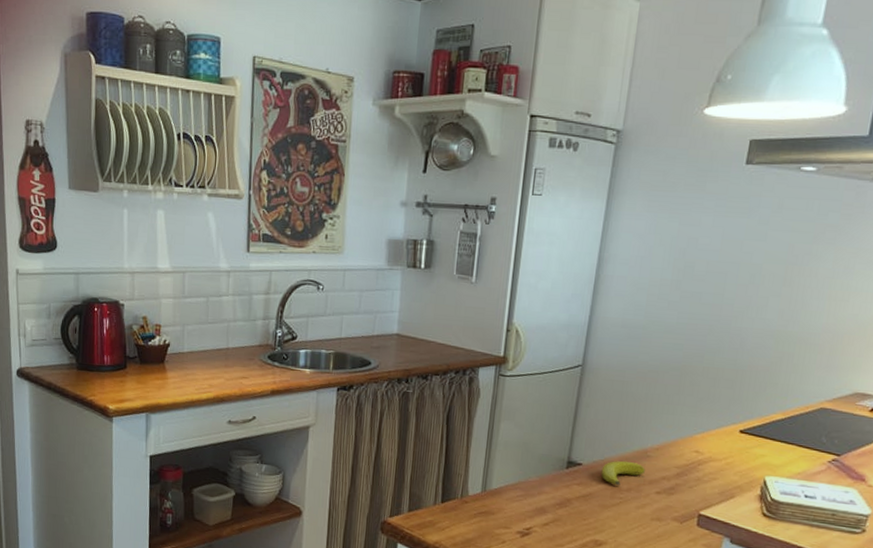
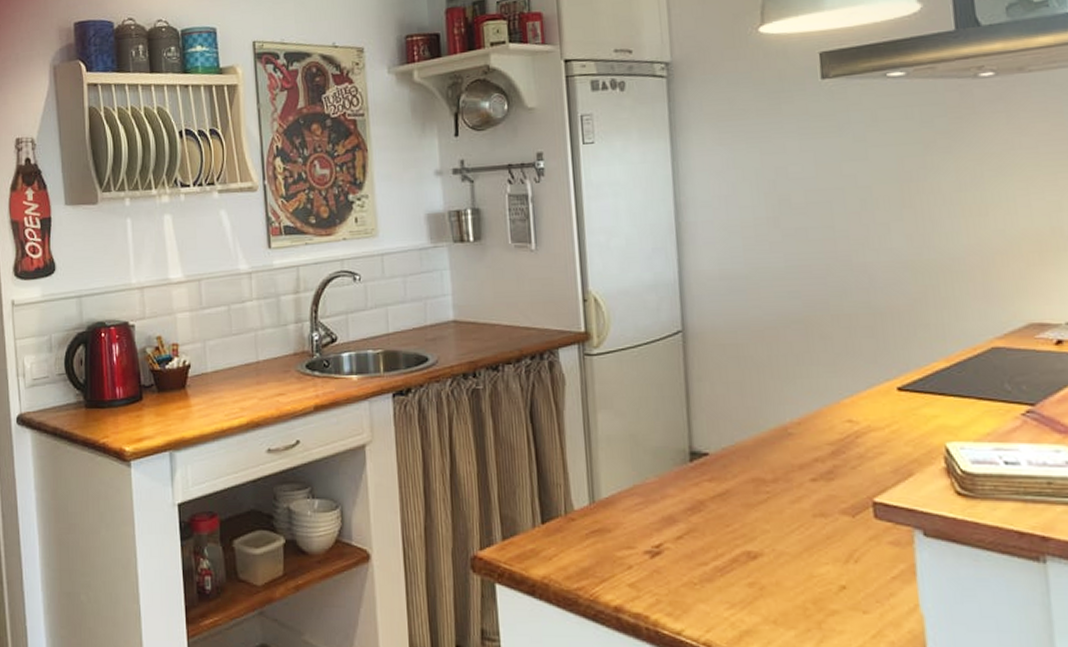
banana: present [601,460,645,486] -> none [734,443,790,477]

